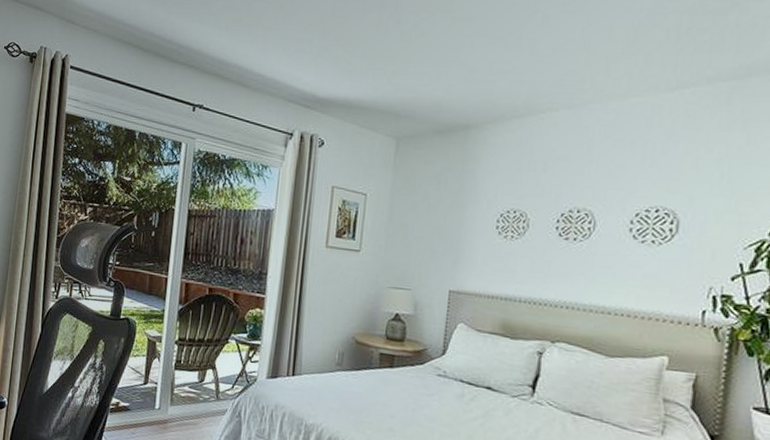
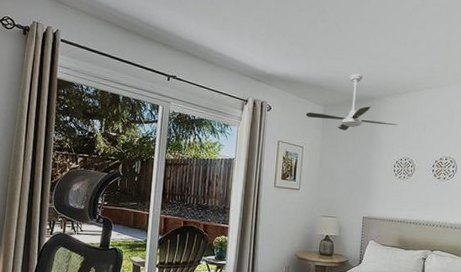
ceiling fan: none [370,93,504,172] -> present [305,73,398,131]

